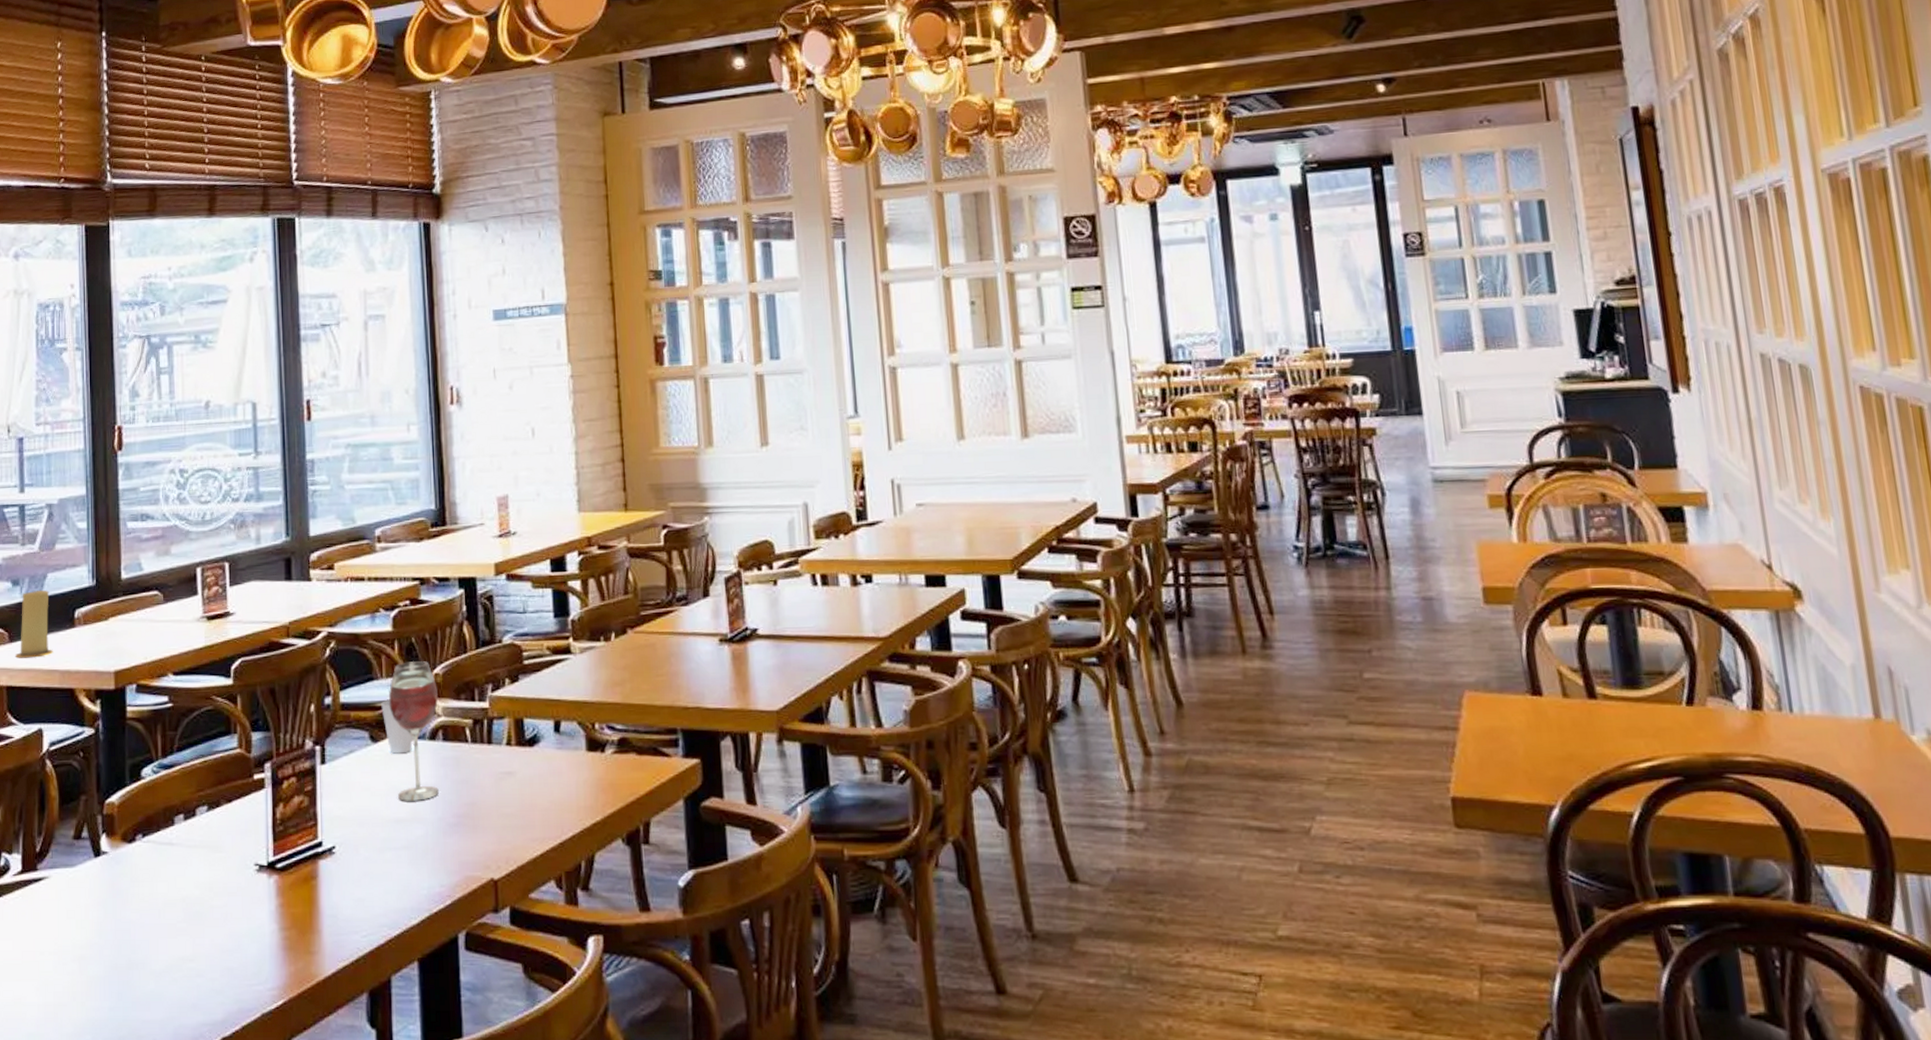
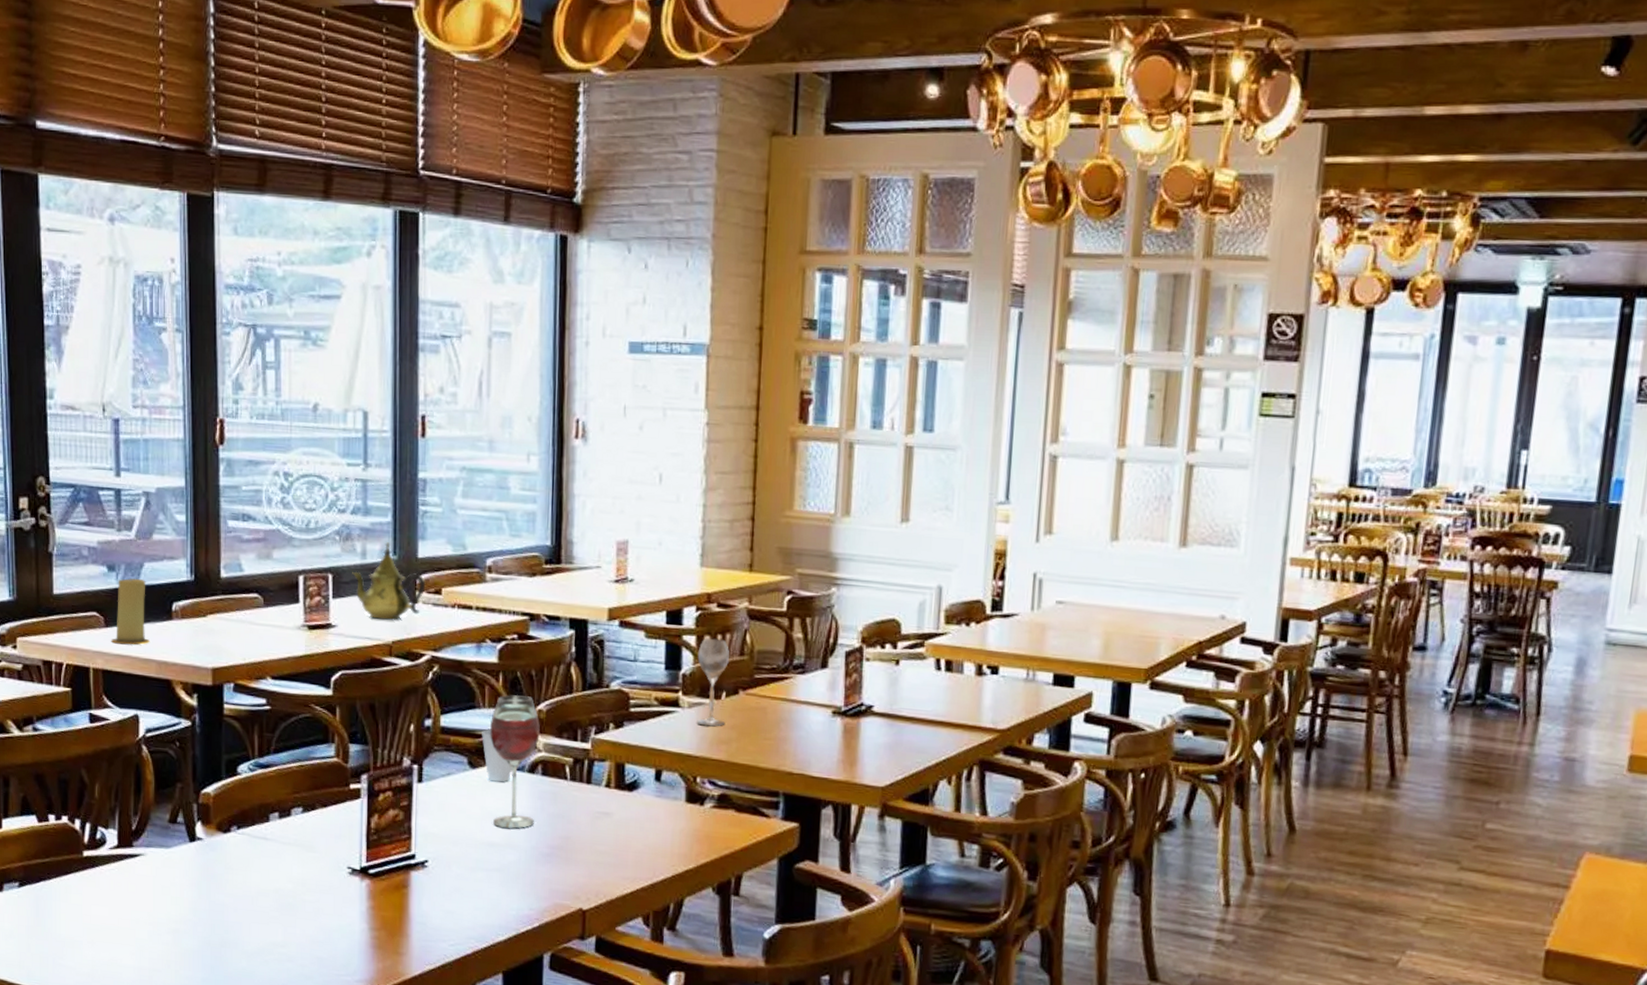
teapot: none [248,525,319,602] -> present [352,542,426,620]
wineglass: none [584,580,617,670] -> present [697,638,730,727]

